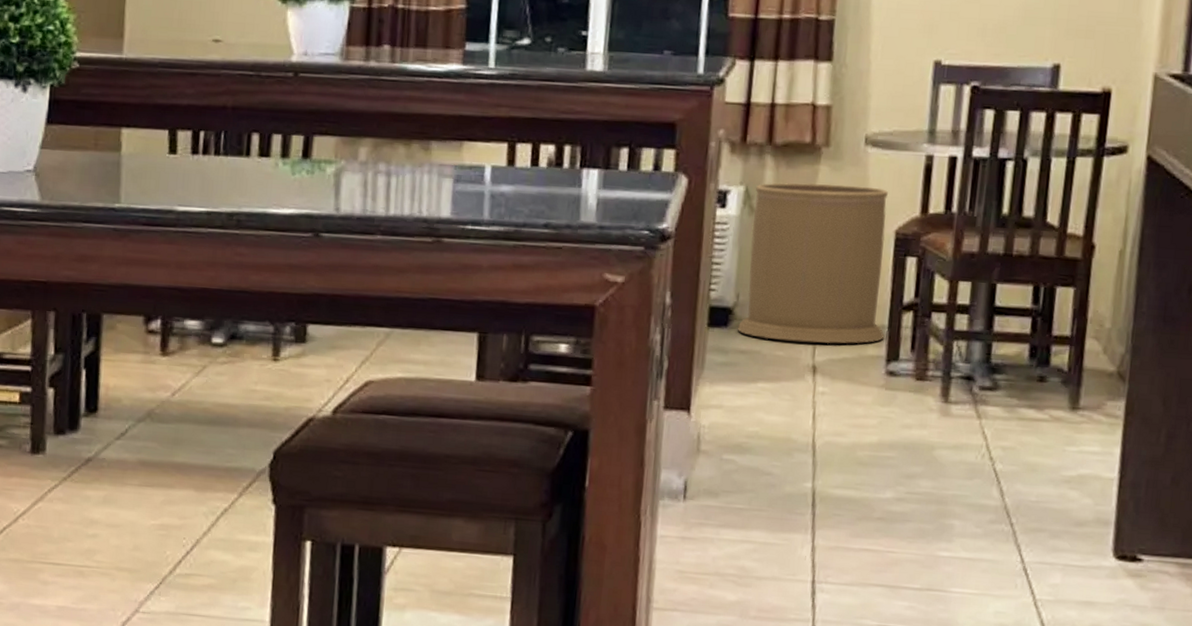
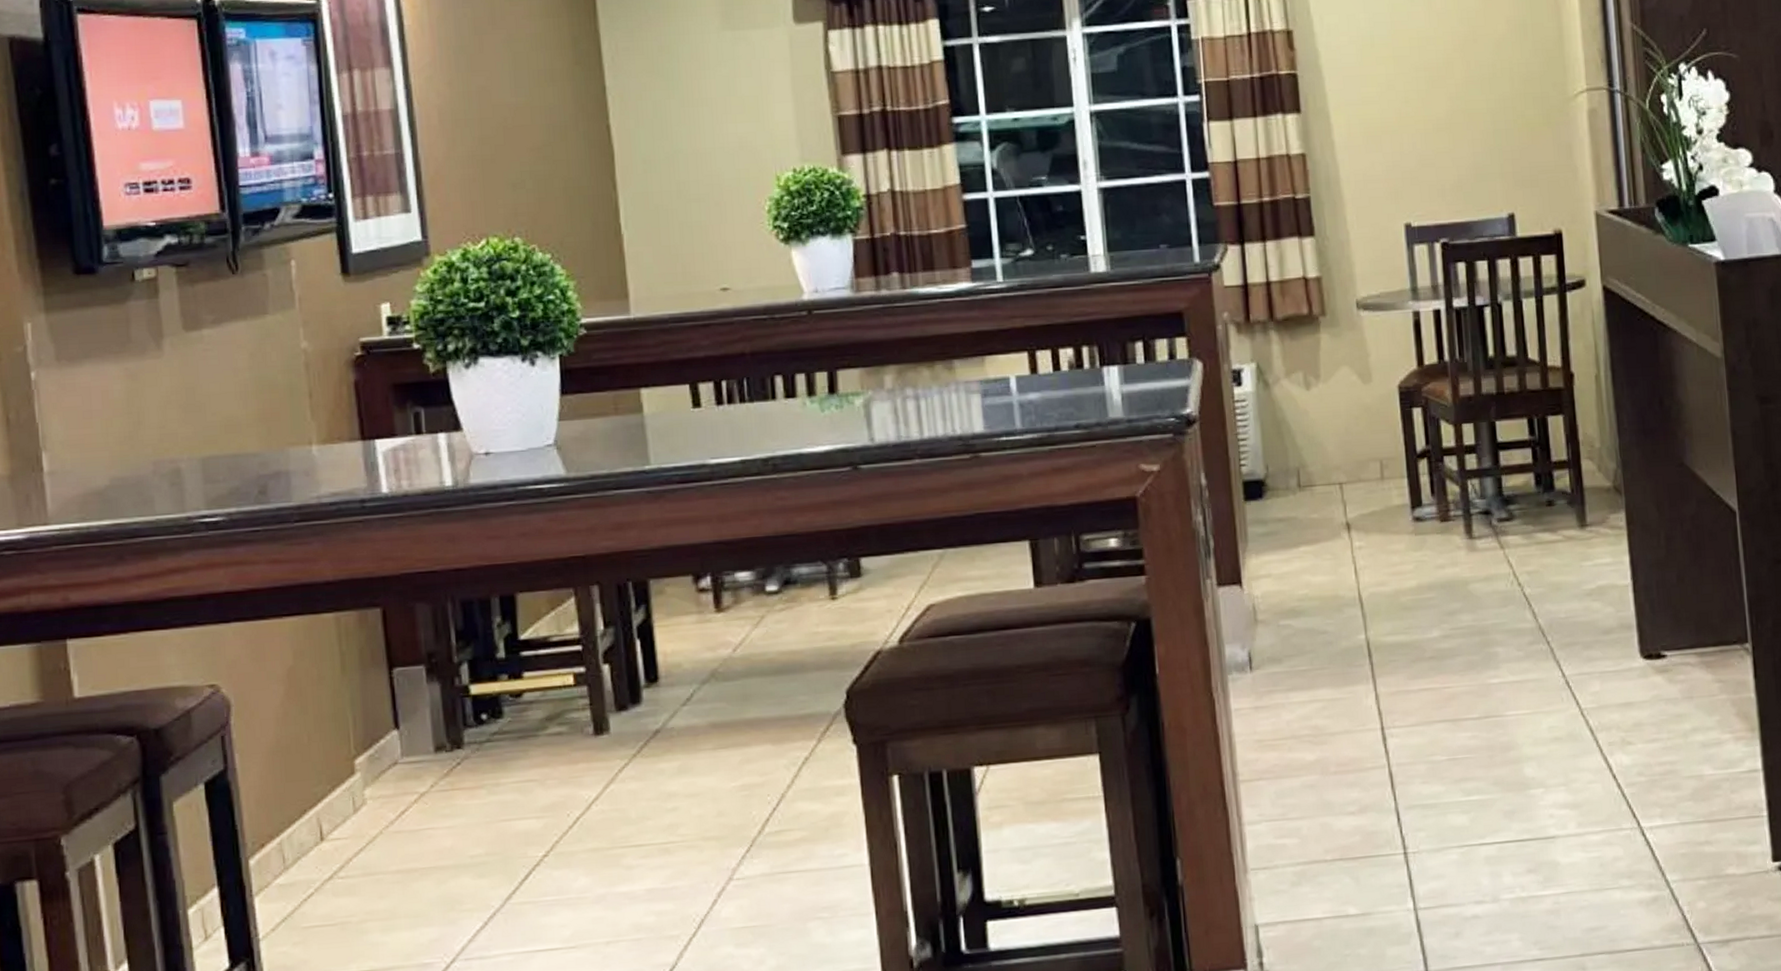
trash can: present [737,182,889,344] -> none [1266,347,1406,505]

